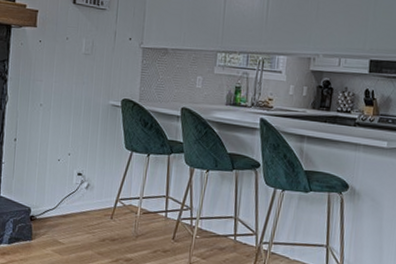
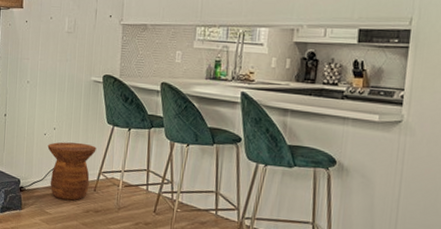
side table: none [61,168,114,229] -> present [47,142,96,201]

